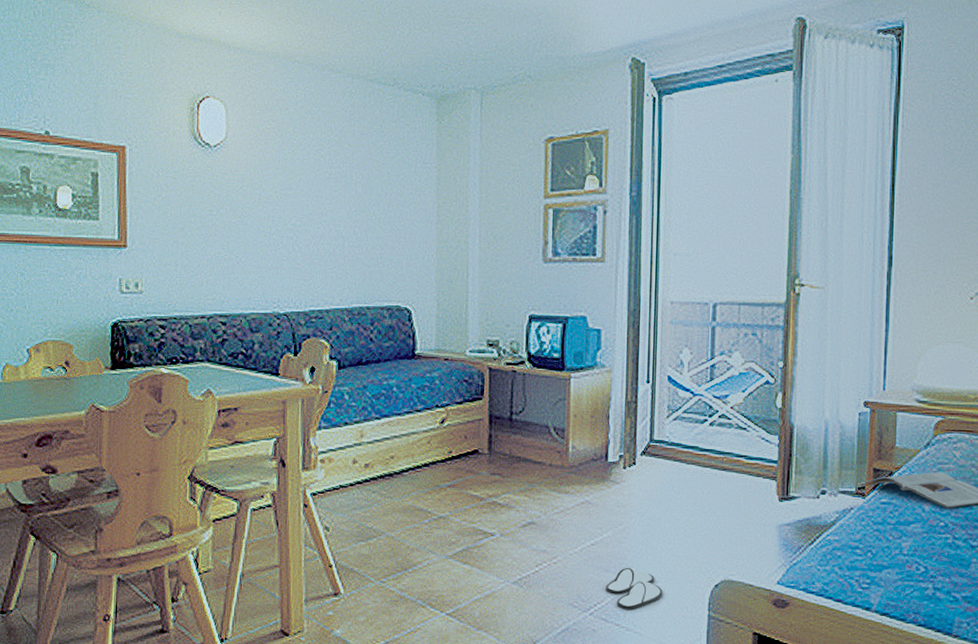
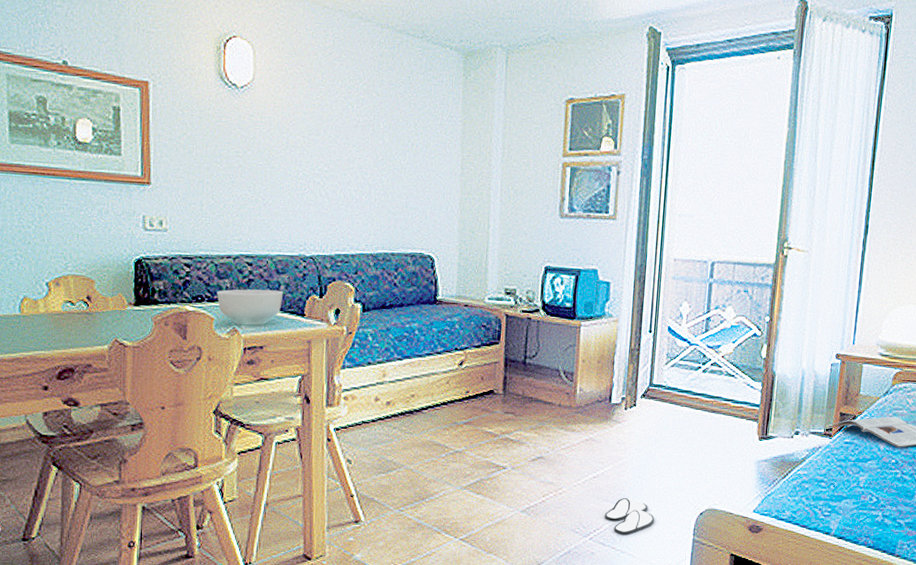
bowl: none [191,349,258,387] -> present [216,289,284,326]

